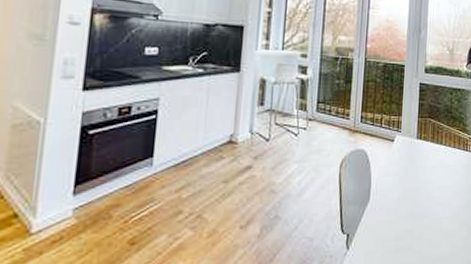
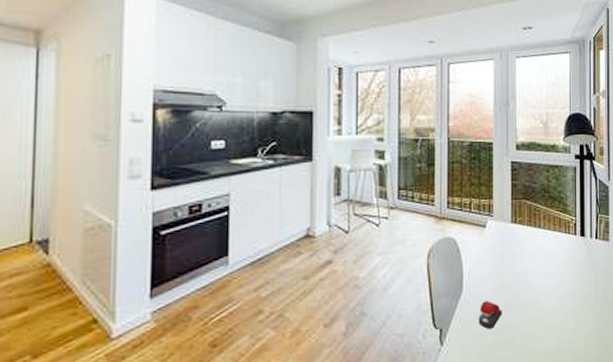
stapler: none [382,209,404,235] -> present [478,301,502,329]

